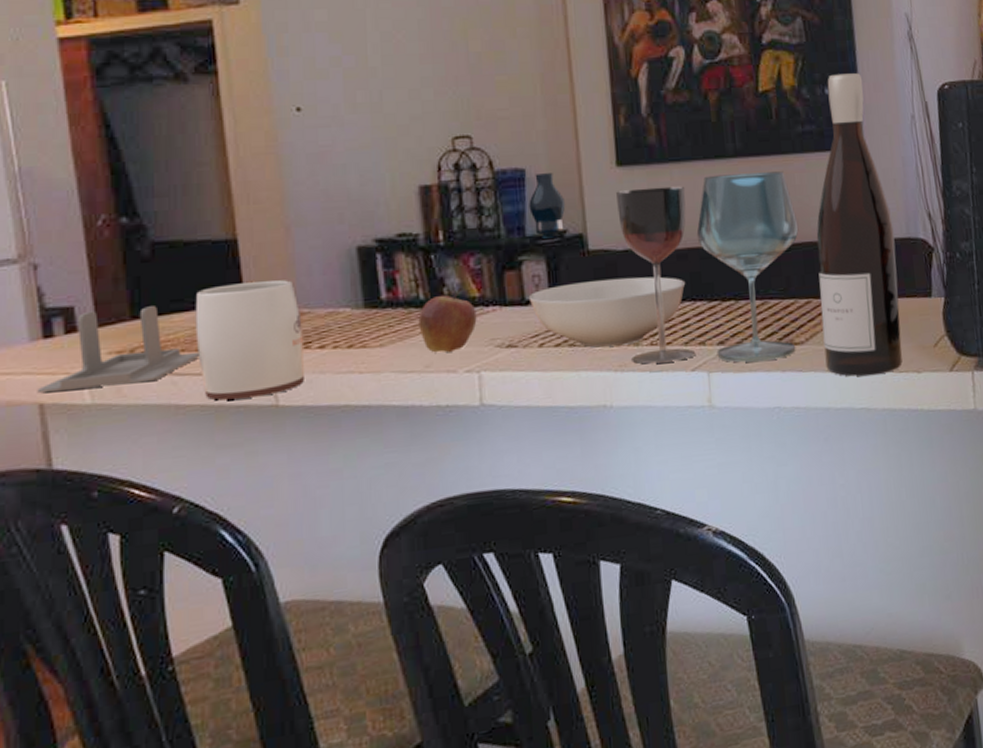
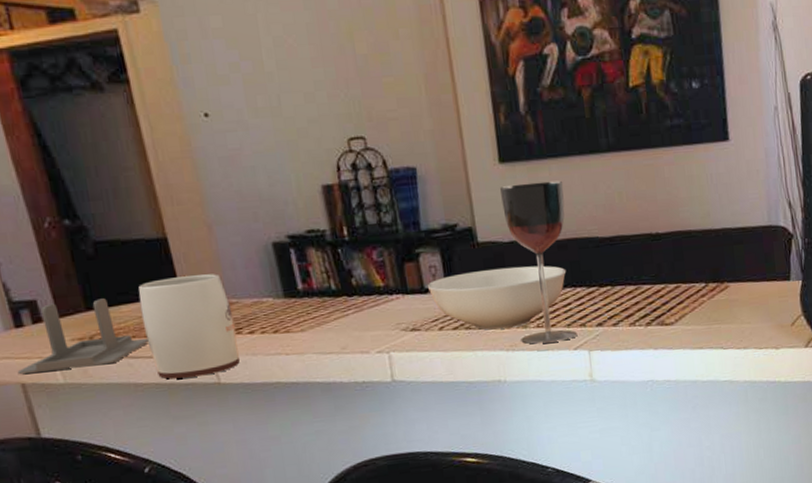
fruit: present [418,287,477,353] -> none [332,278,384,337]
vase: present [529,173,566,240] -> none [421,171,455,233]
wine glass: present [696,171,799,363] -> none [574,164,669,342]
bottle: present [816,73,903,377] -> none [684,66,763,353]

